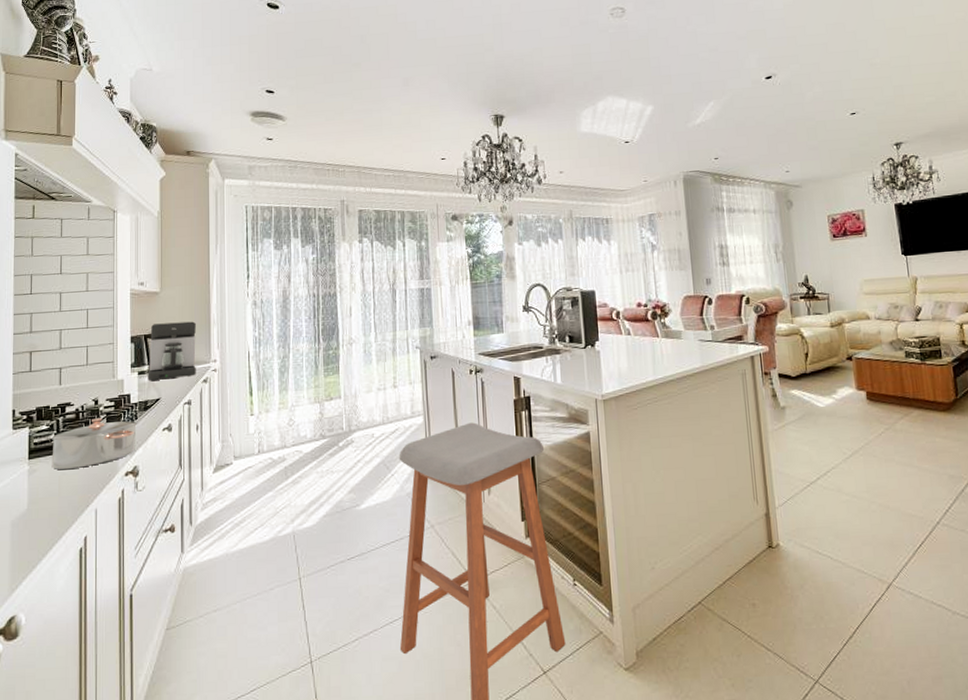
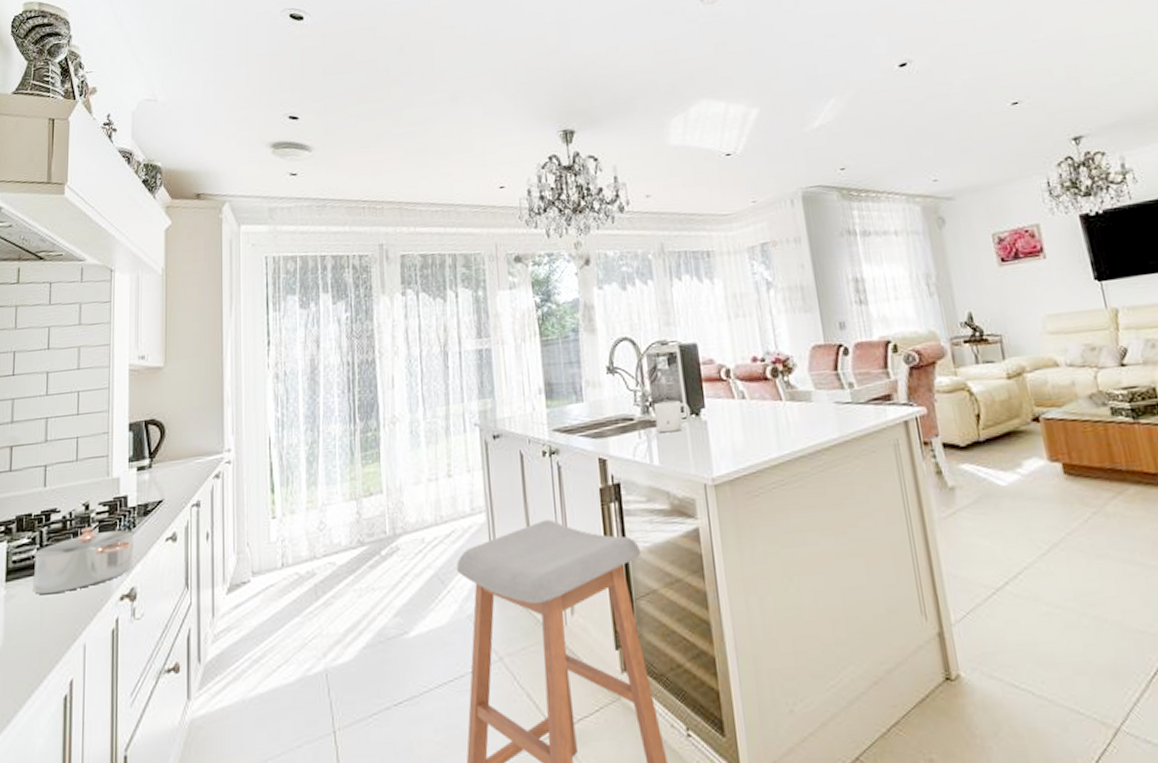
coffee maker: present [148,321,196,381] -> none [148,401,206,479]
mug: none [558,334,588,359] -> present [653,400,691,433]

